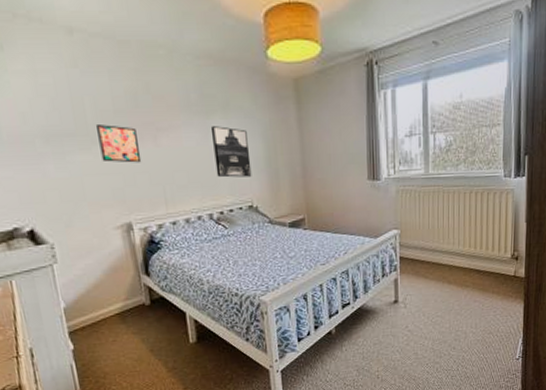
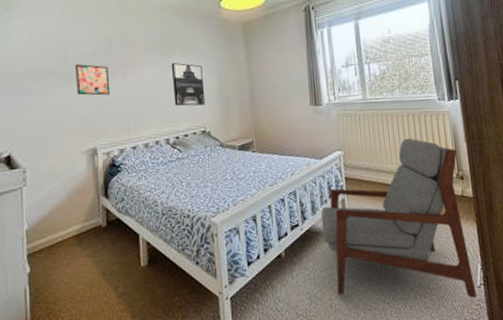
armchair: none [374,217,515,369] -> present [321,138,477,298]

